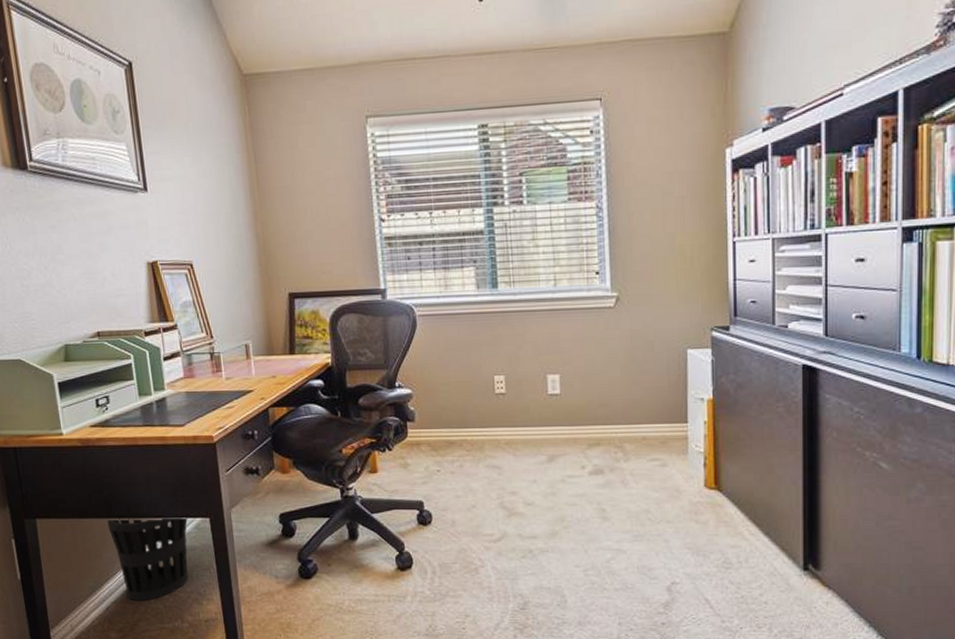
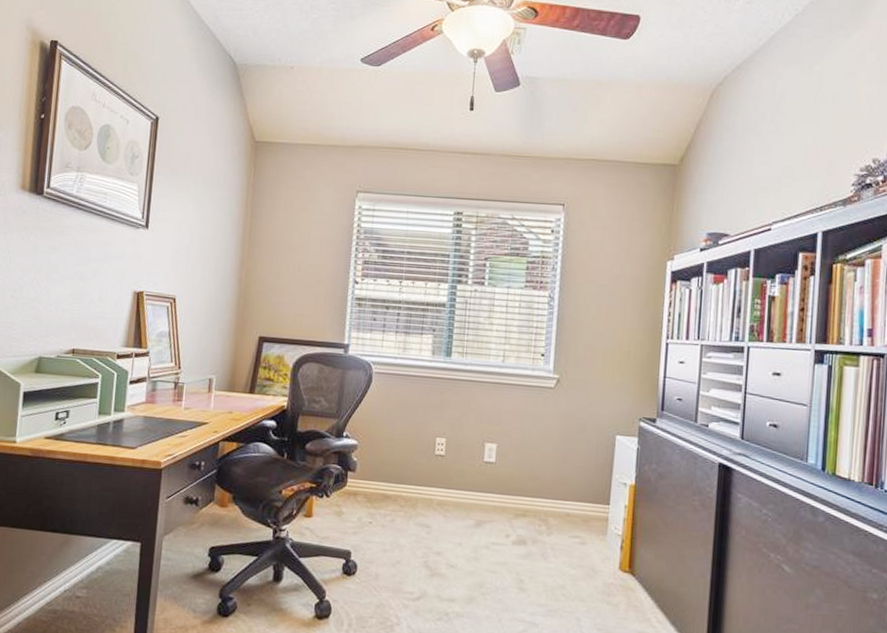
wastebasket: present [107,518,189,600] -> none [38,532,119,621]

